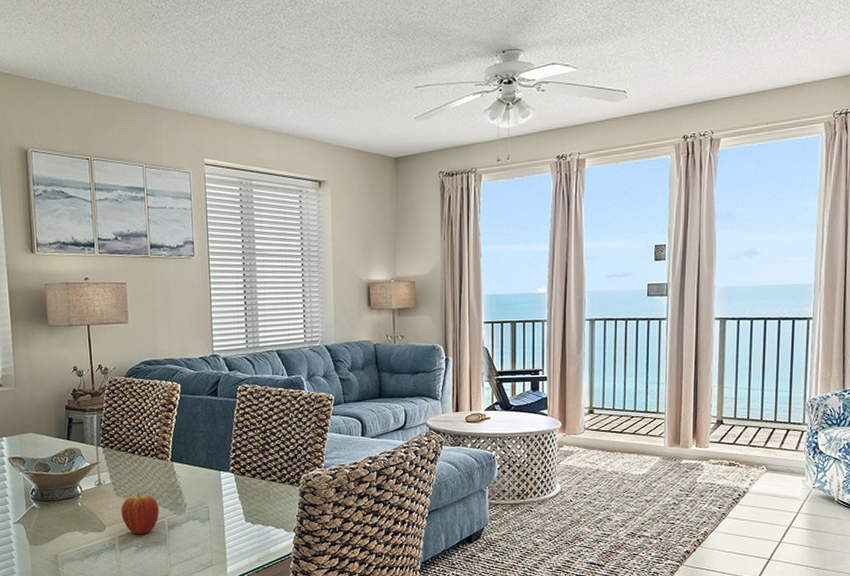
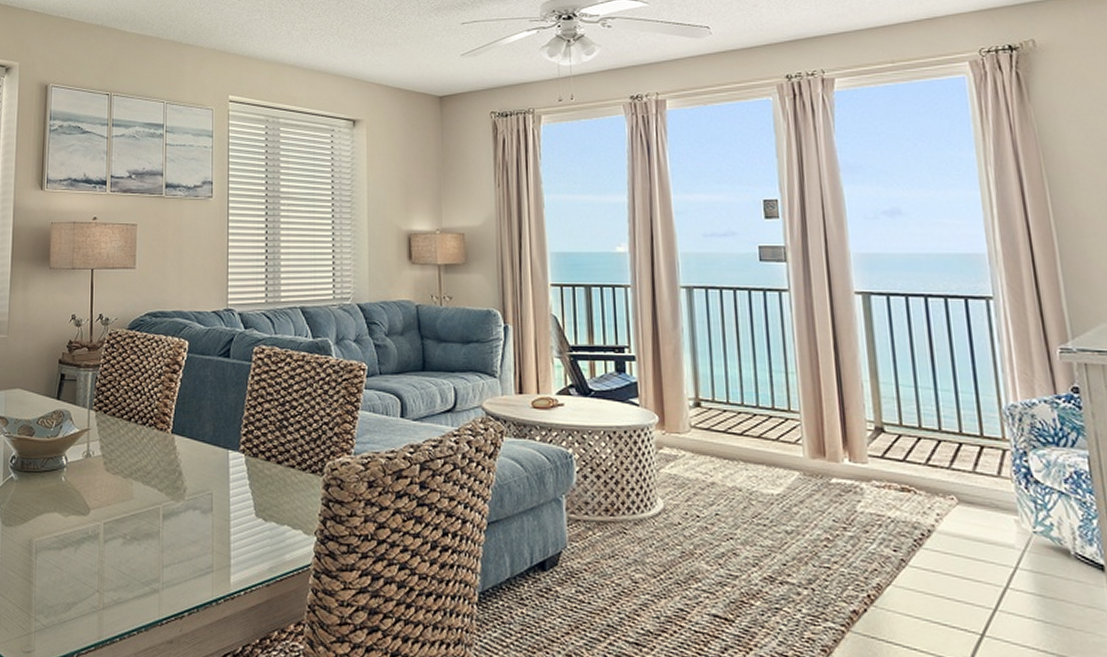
fruit: present [121,492,159,534] -> none [109,468,154,522]

